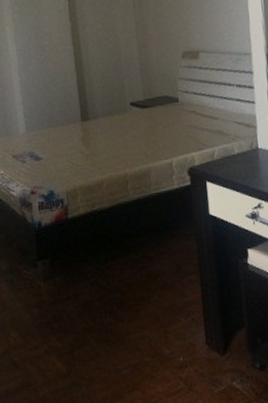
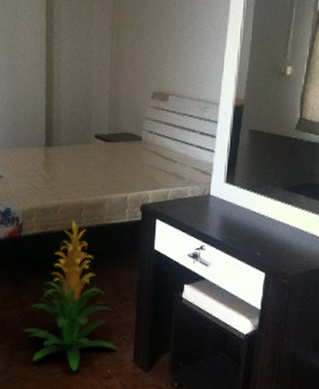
indoor plant: none [82,194,186,365] -> present [23,220,117,372]

